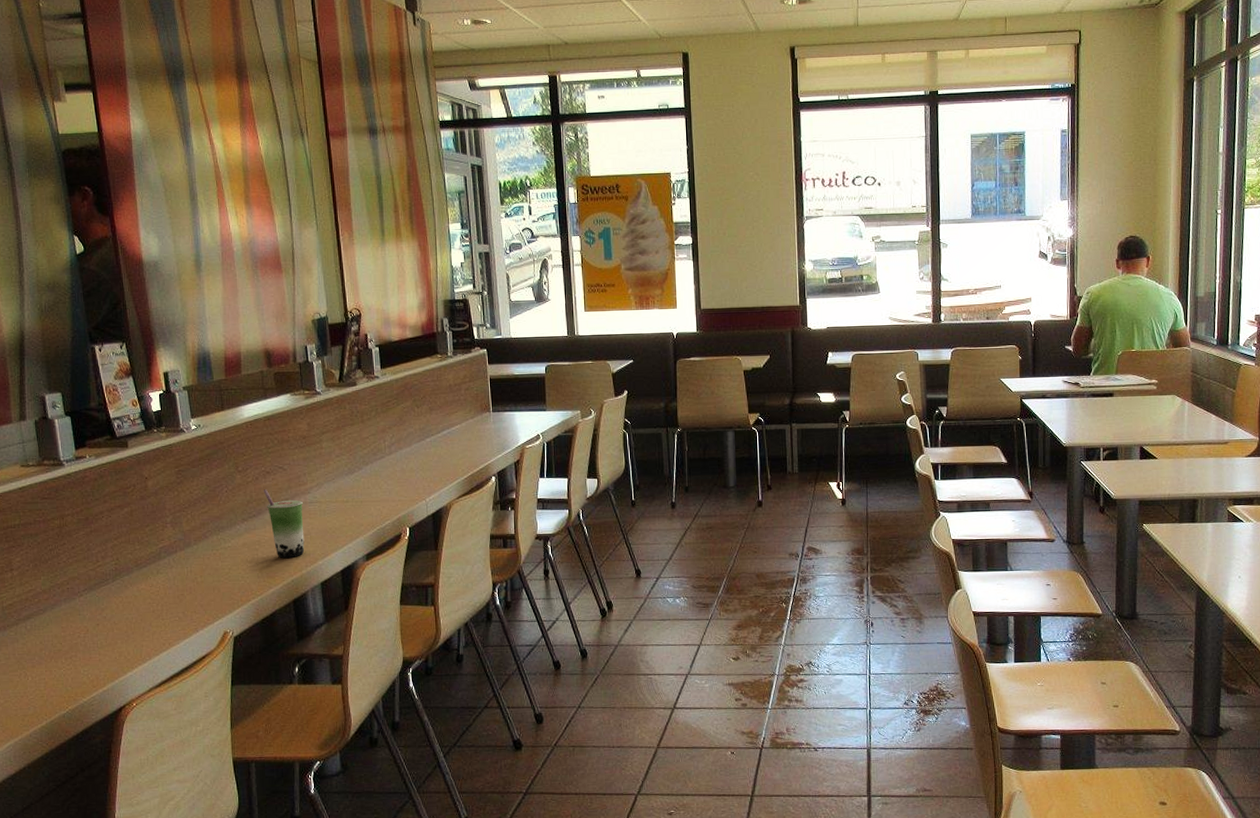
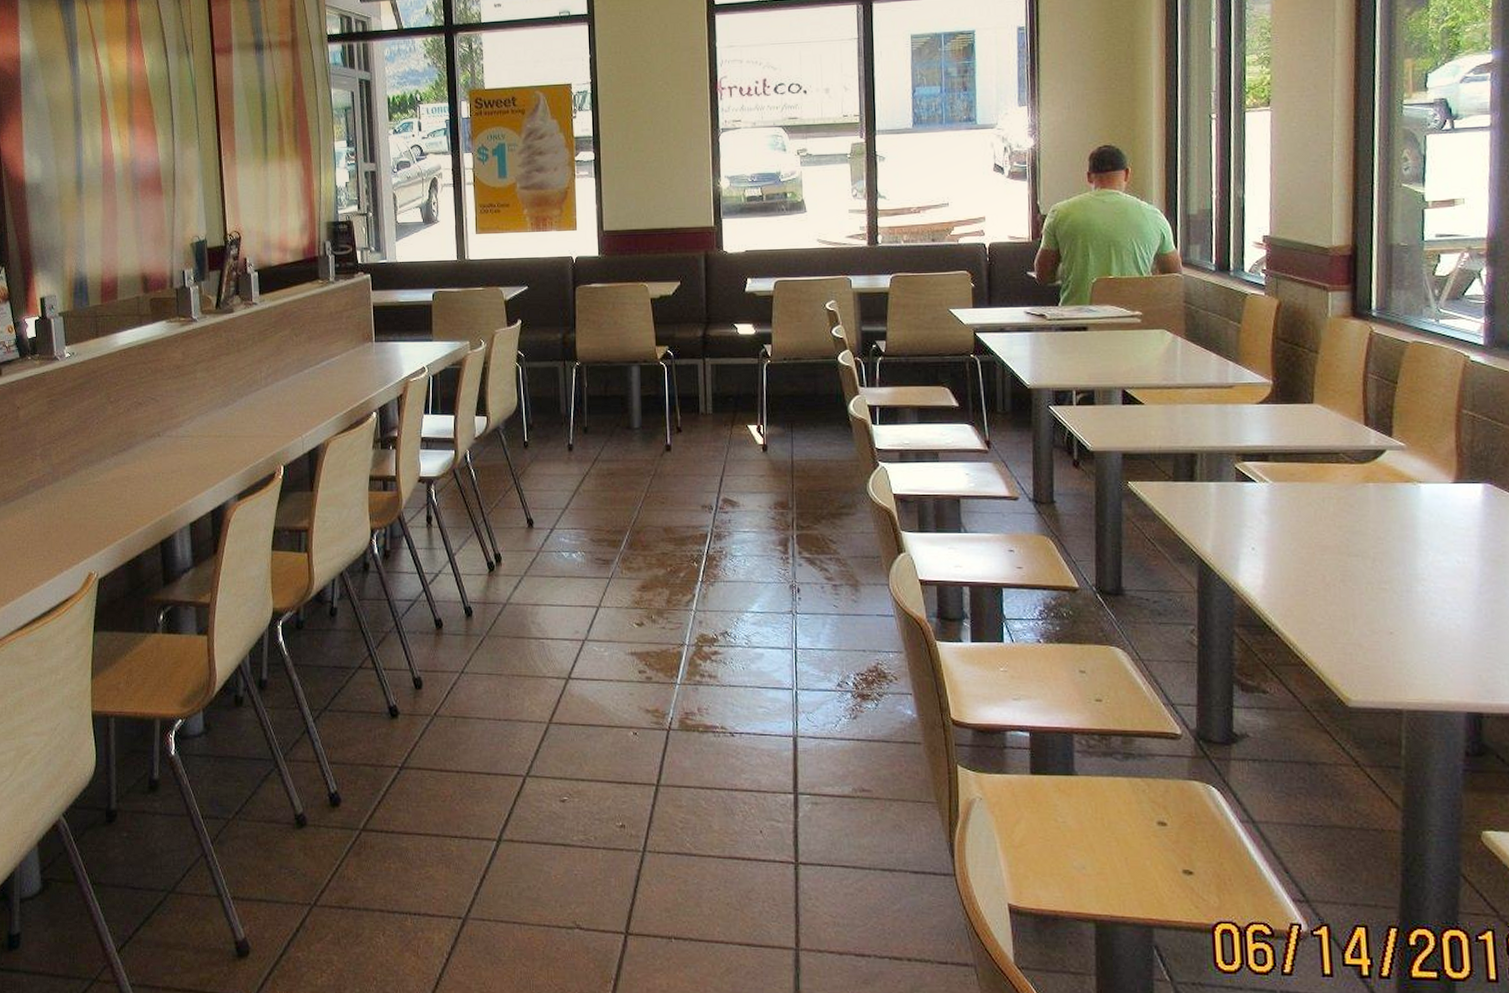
beverage cup: present [263,489,305,558] -> none [134,421,175,495]

